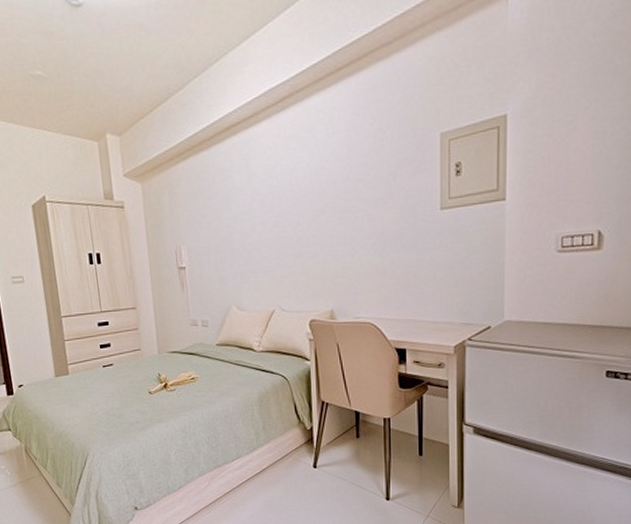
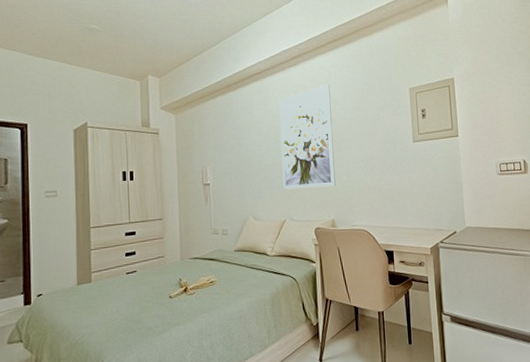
wall art: none [264,133,336,274] -> present [278,84,336,190]

